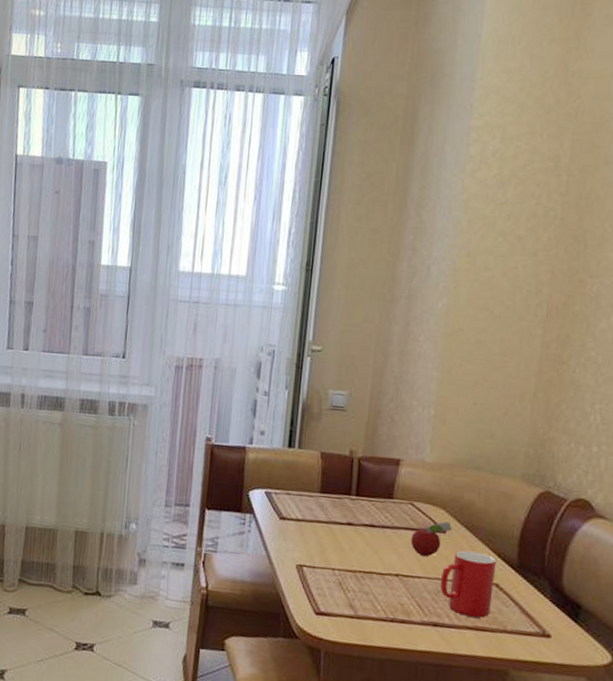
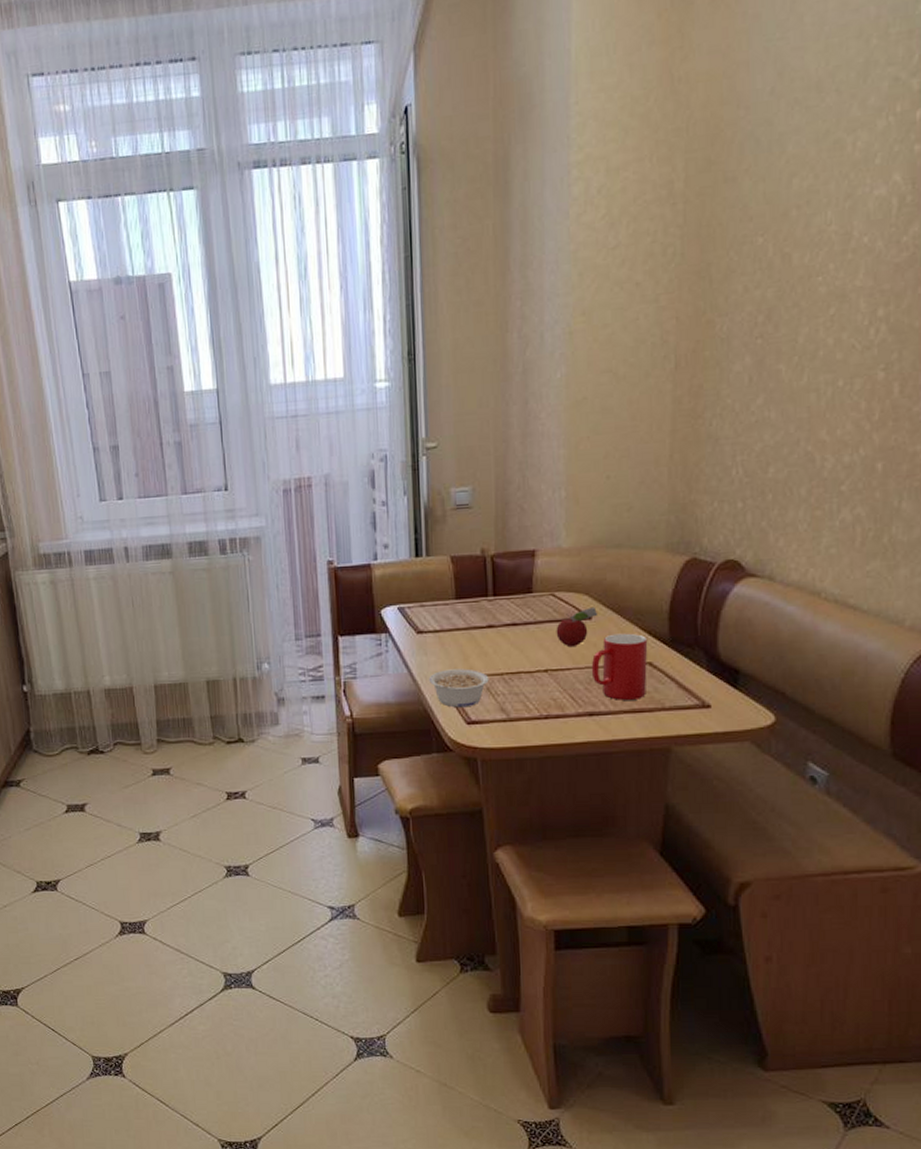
legume: none [284,558,342,598] -> present [428,668,489,708]

